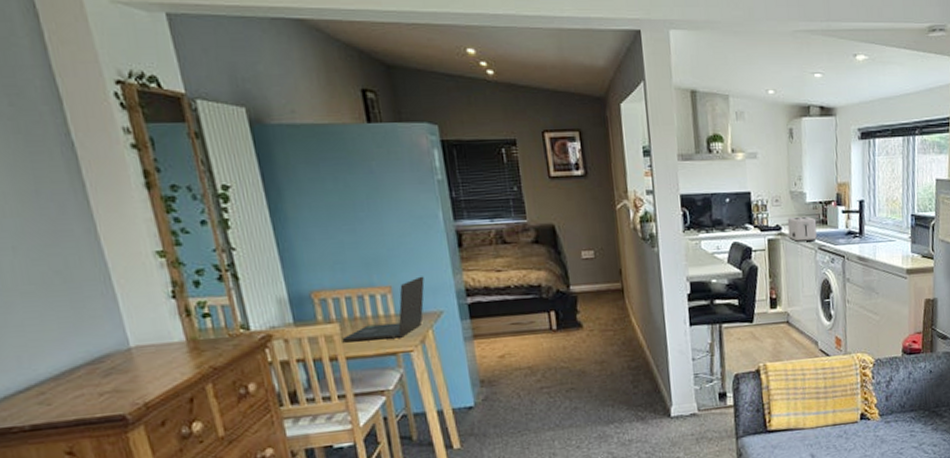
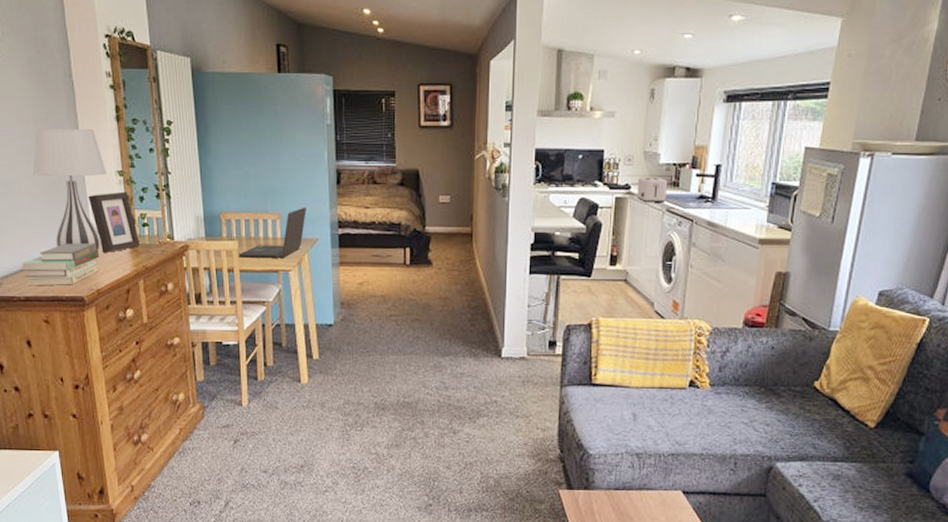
table lamp: none [19,200,144,356] -> present [32,128,107,252]
books: none [20,345,145,411] -> present [22,243,99,286]
picture frame: none [114,276,201,357] -> present [88,191,140,254]

